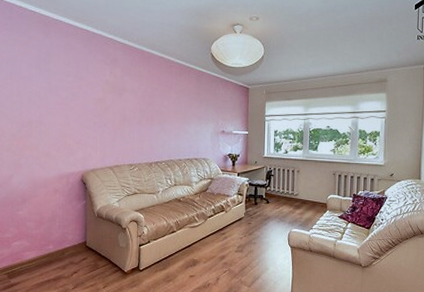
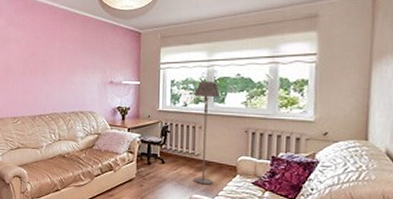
floor lamp: none [292,131,313,220] -> present [193,81,219,185]

